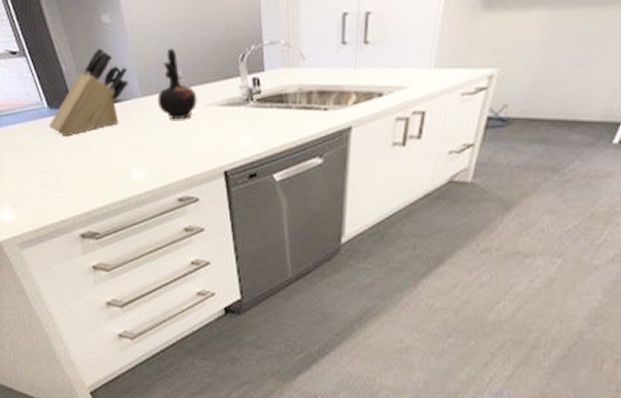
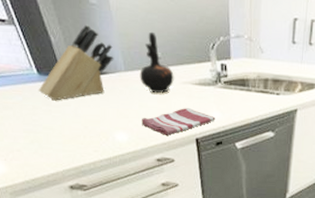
dish towel: none [160,133,248,169] -> present [142,107,216,136]

